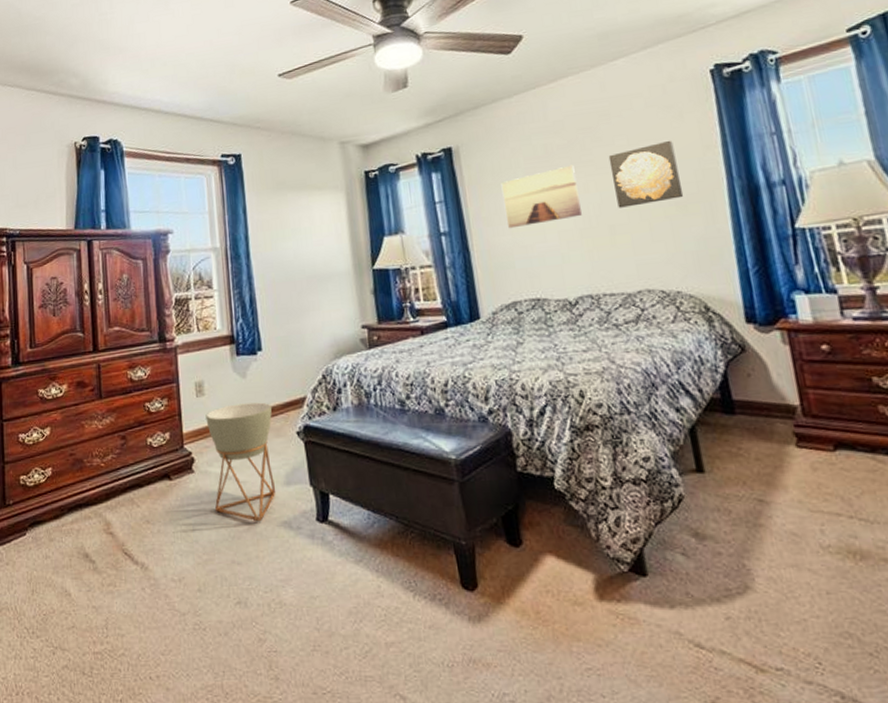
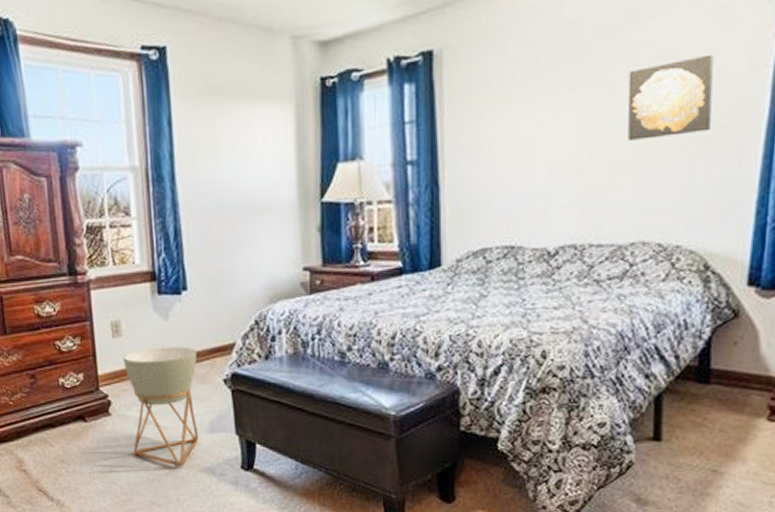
wall art: present [501,165,582,229] -> none [488,81,583,160]

